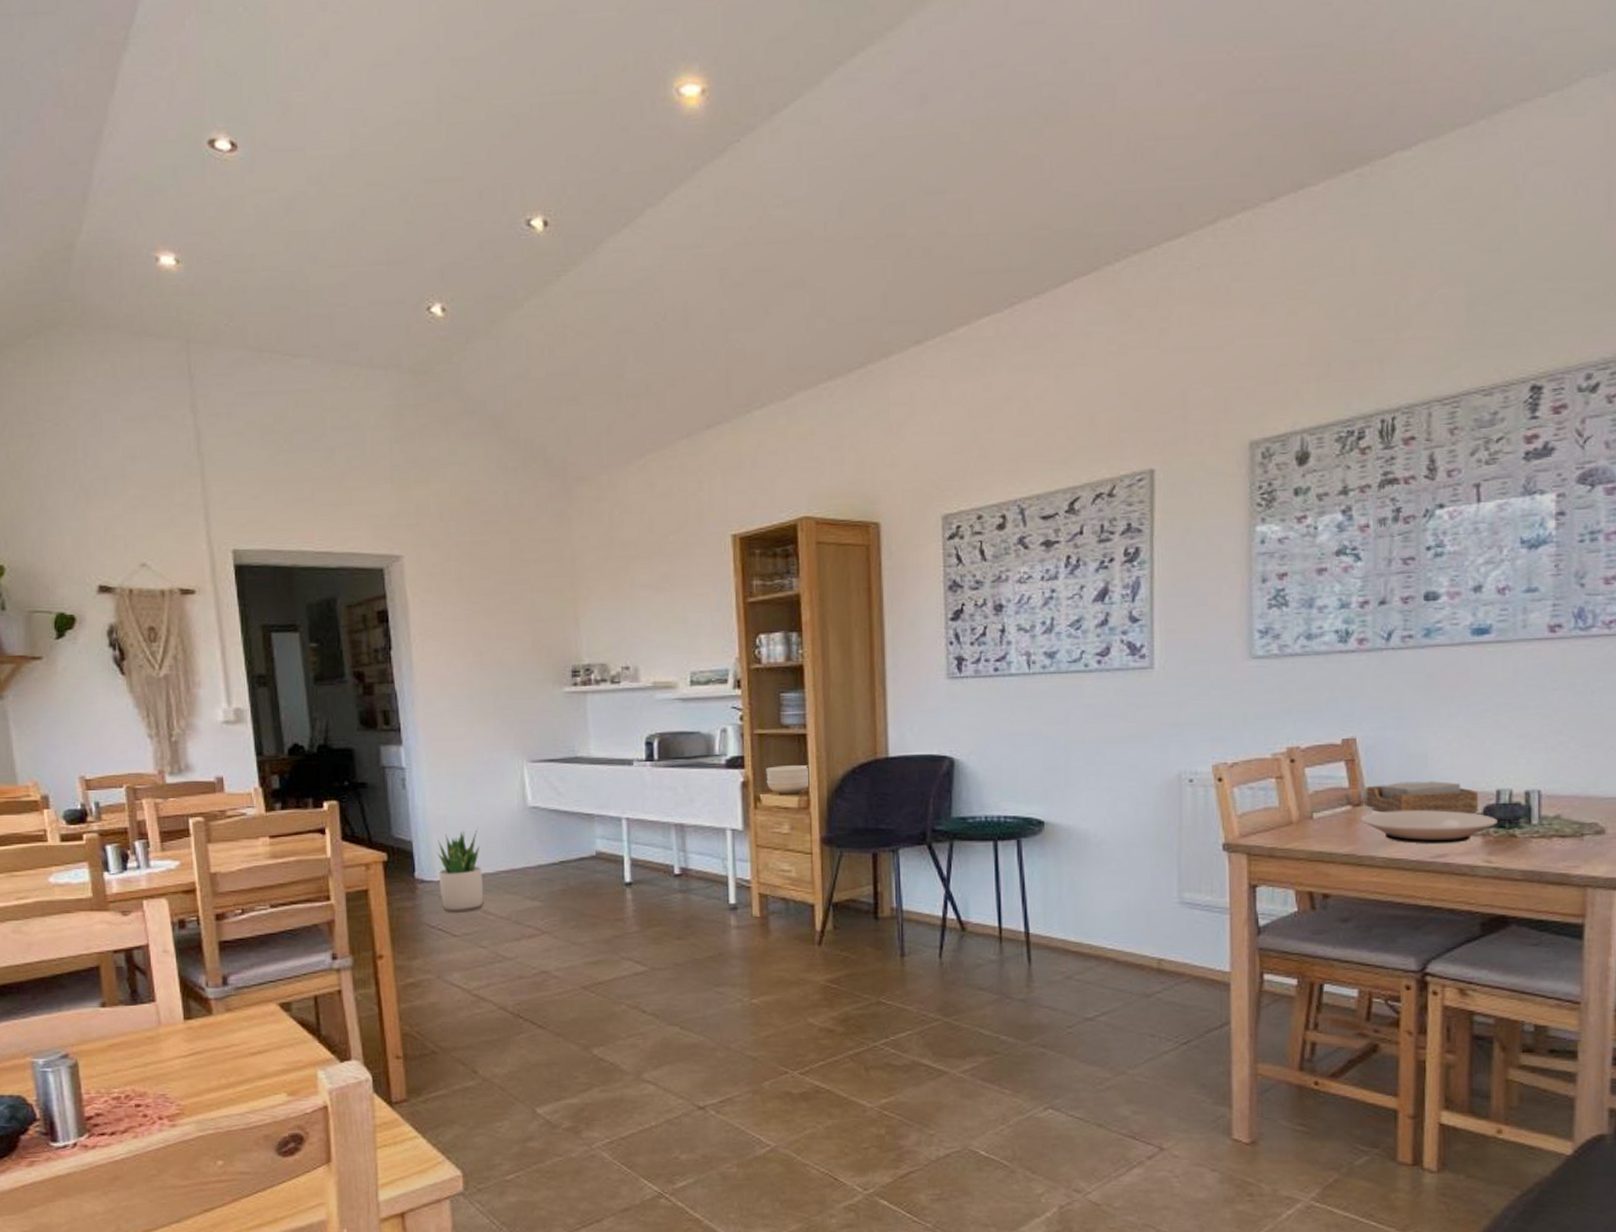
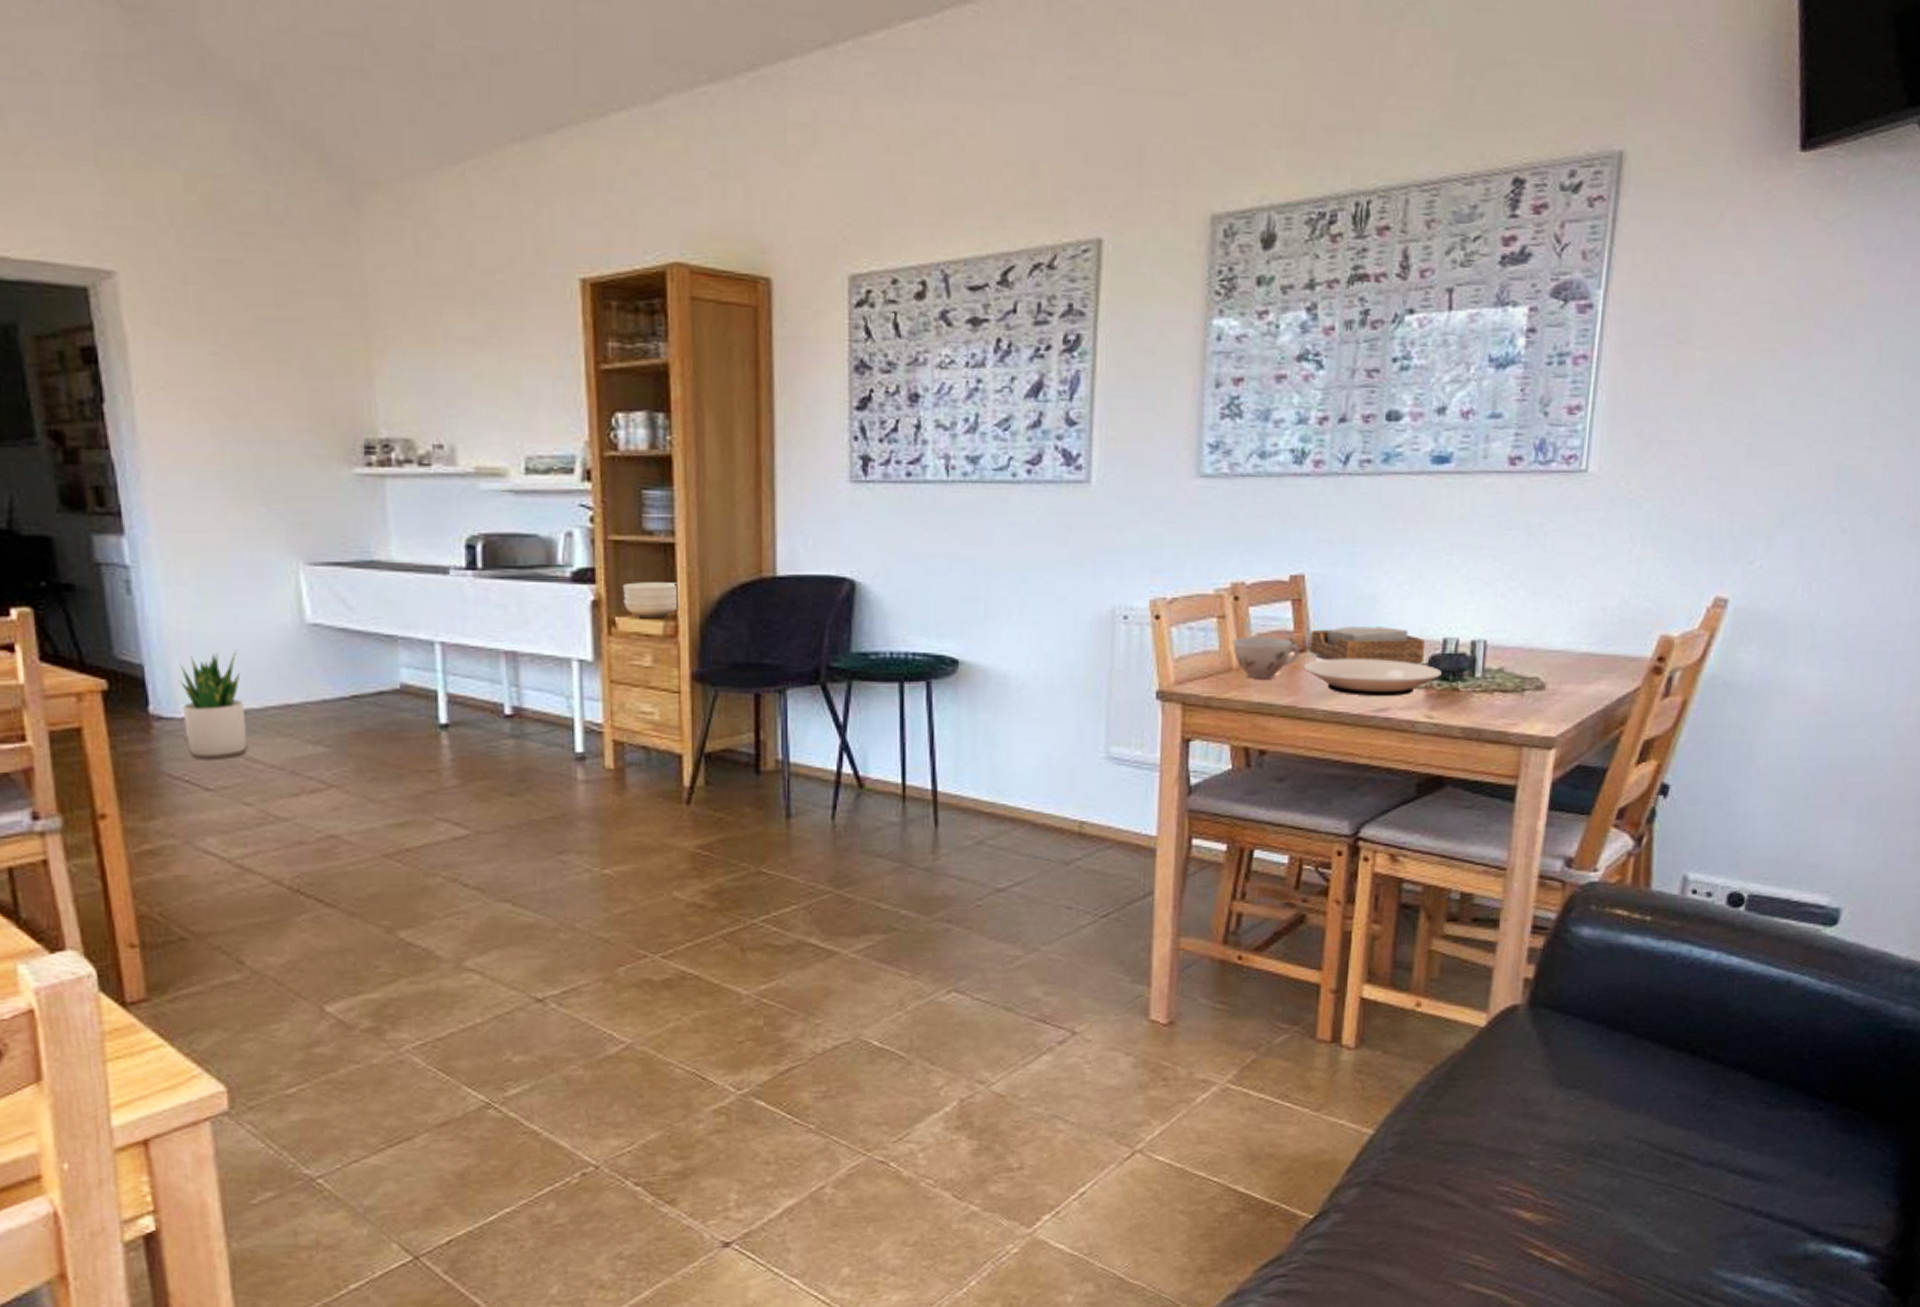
teacup: none [1292,793,1357,830] -> present [1233,636,1300,678]

